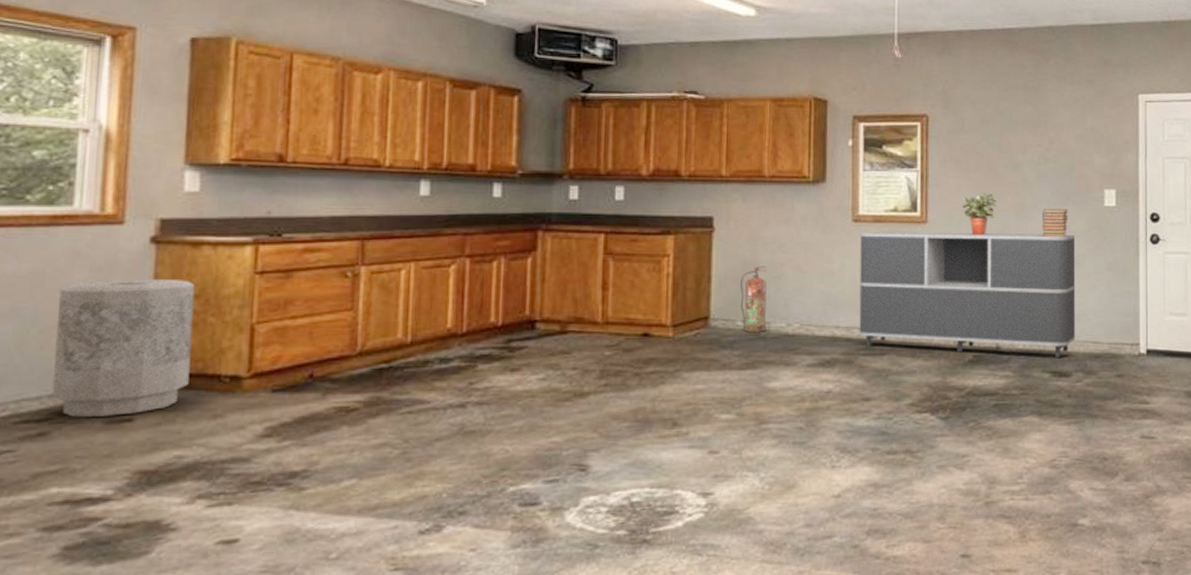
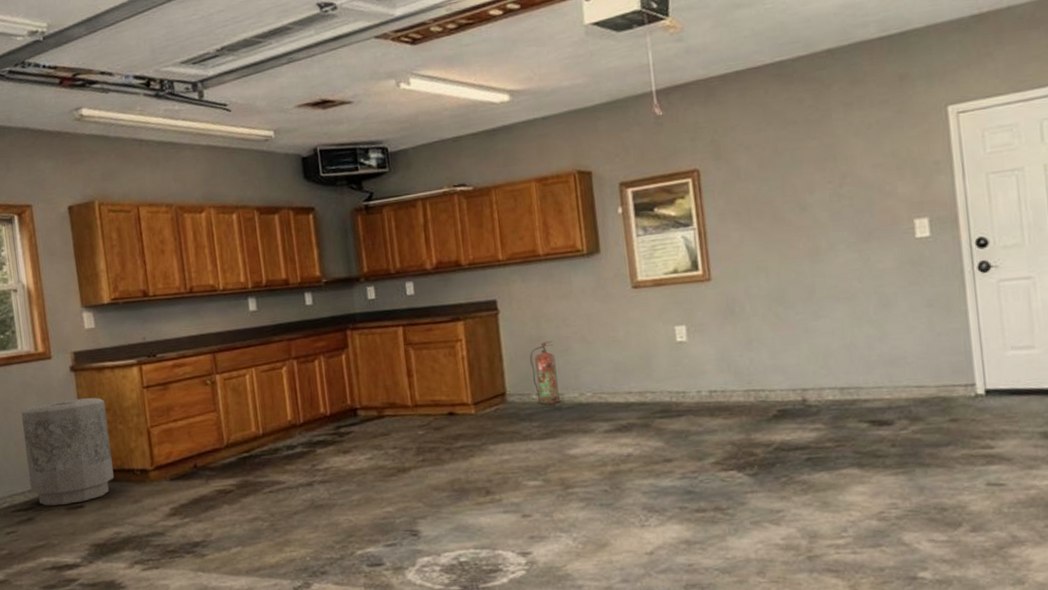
sideboard: present [859,231,1076,358] -> none [642,273,895,409]
potted plant: present [962,193,997,236] -> none [747,241,787,288]
book stack: present [1042,209,1069,238] -> none [840,246,873,280]

